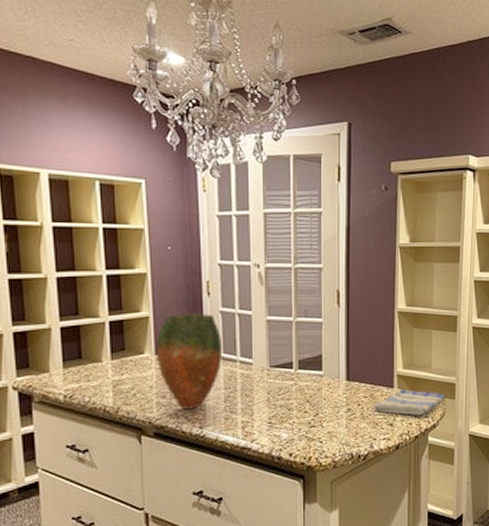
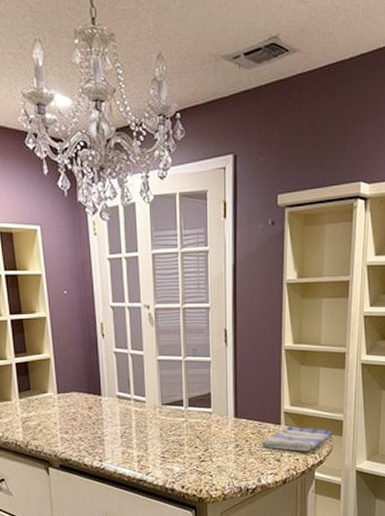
vase: present [155,314,221,409] -> none [57,354,117,444]

